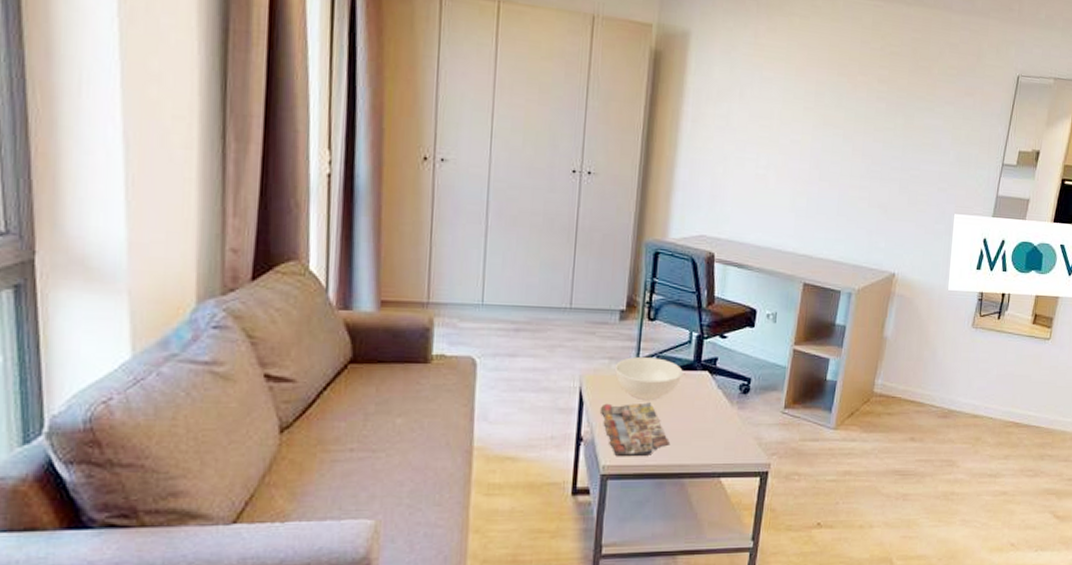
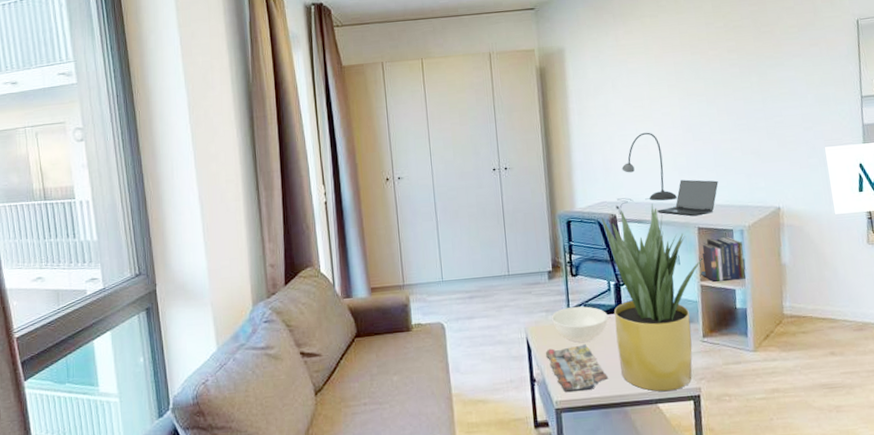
planter: none [685,247,801,465] -> present [602,204,702,392]
desk lamp: none [716,159,789,254] -> present [615,132,678,215]
laptop: none [762,224,836,270] -> present [657,179,719,217]
books: none [796,298,848,348] -> present [699,237,746,282]

